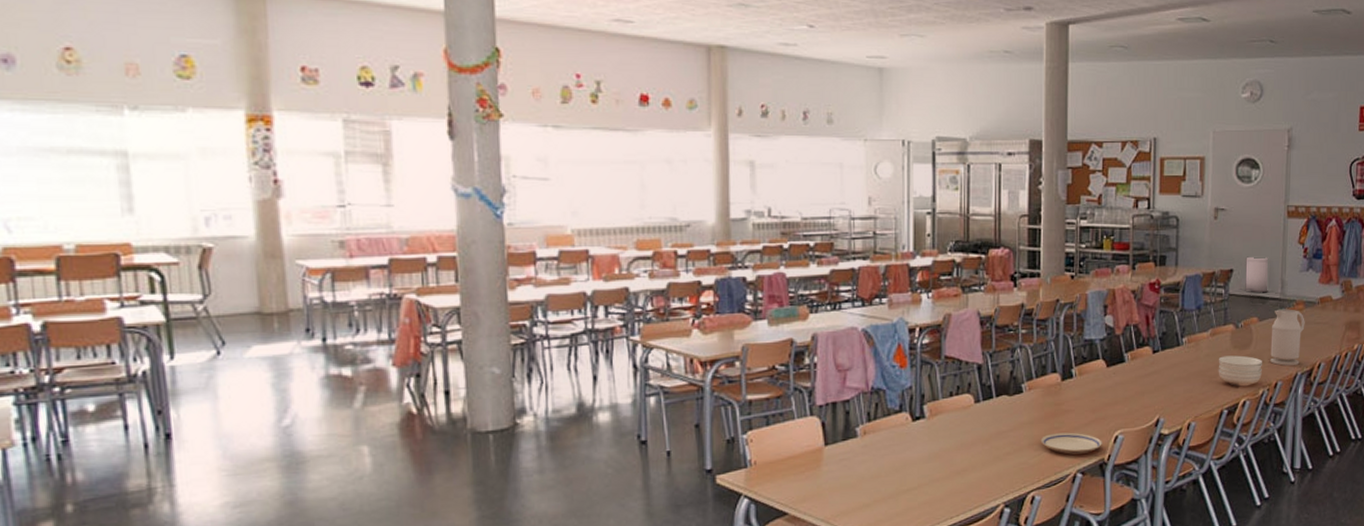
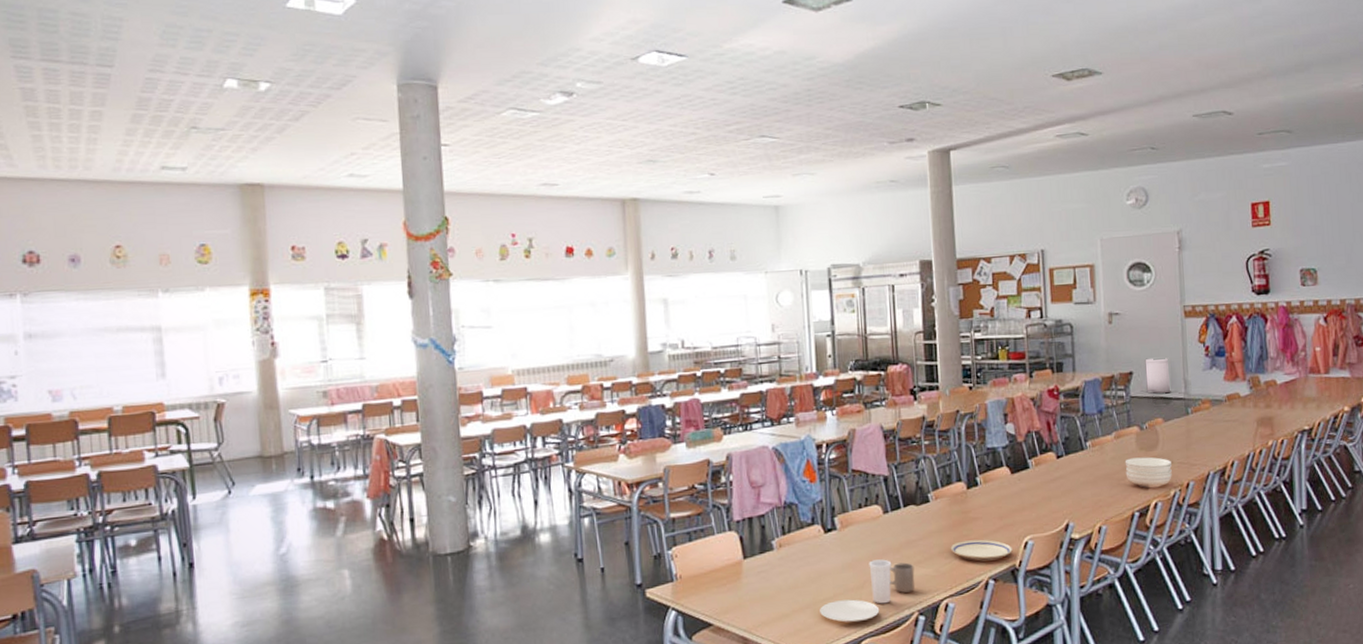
plate: none [903,490,965,514] -> present [820,599,880,623]
cup: none [956,450,980,496] -> present [869,559,892,604]
cup: none [977,453,1003,485] -> present [889,562,915,593]
water jug: present [1270,309,1305,367] -> none [1177,408,1214,466]

